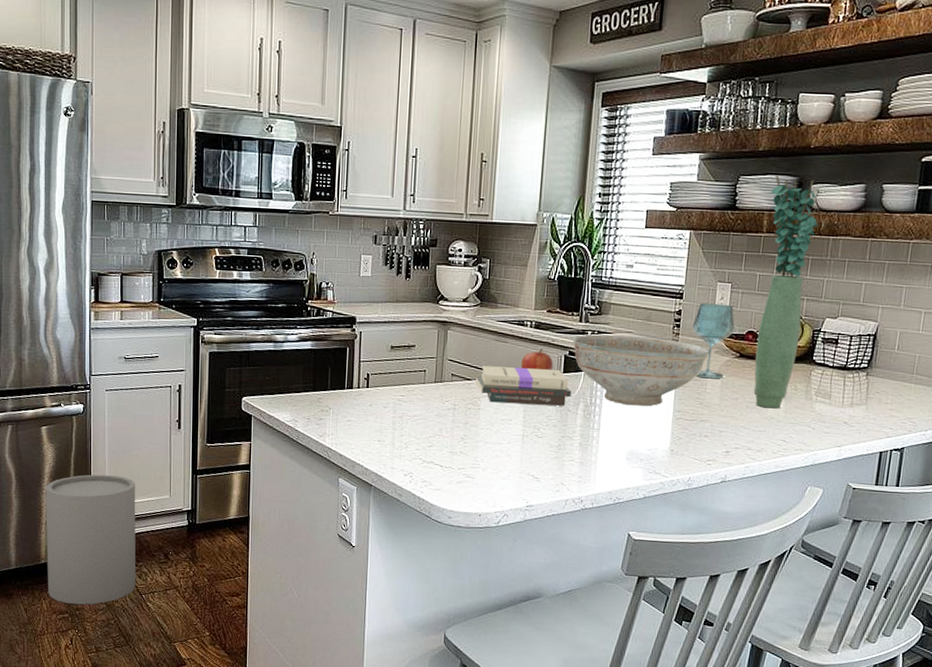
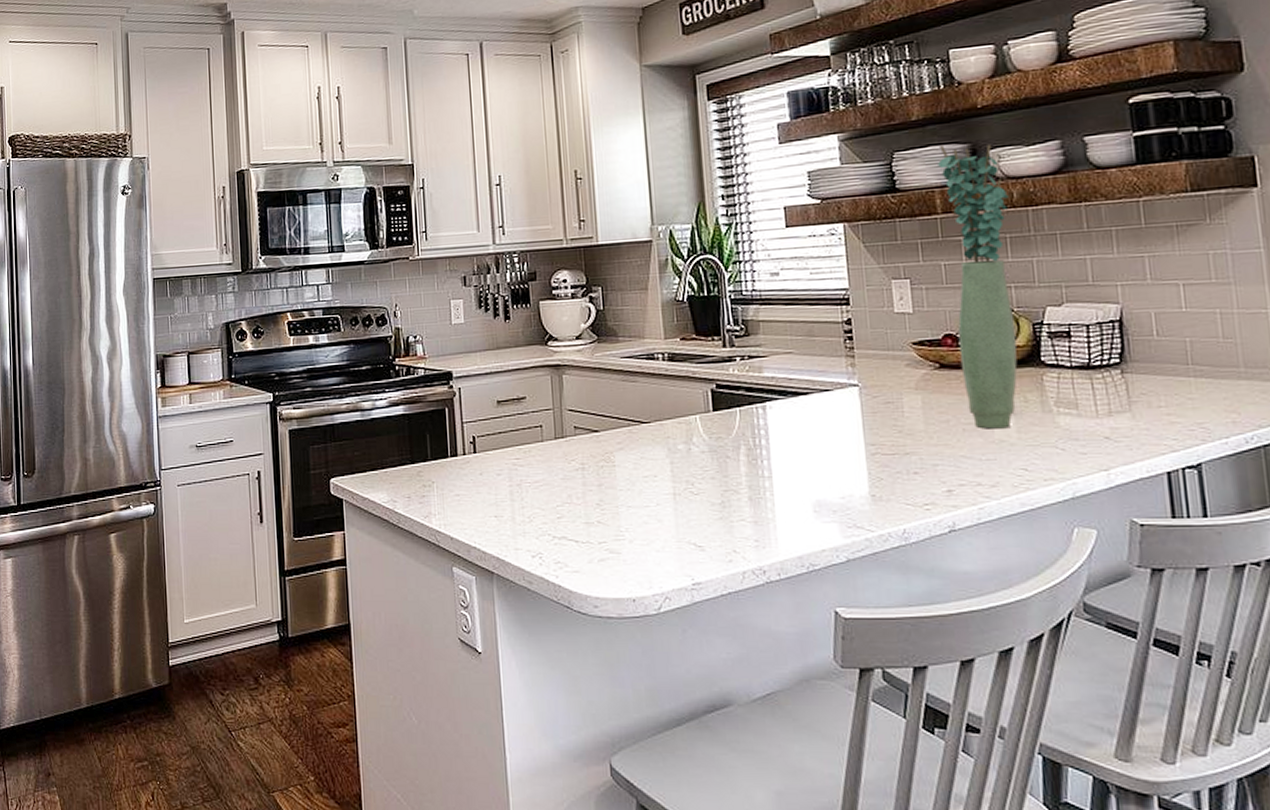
trash can: present [45,474,136,605] -> none [116,586,224,749]
books: present [475,366,572,406] -> none [603,407,728,457]
fruit: present [521,349,554,370] -> none [658,385,699,412]
decorative bowl: present [572,334,710,407] -> none [717,356,900,443]
wine glass: present [692,303,735,379] -> none [868,305,926,400]

